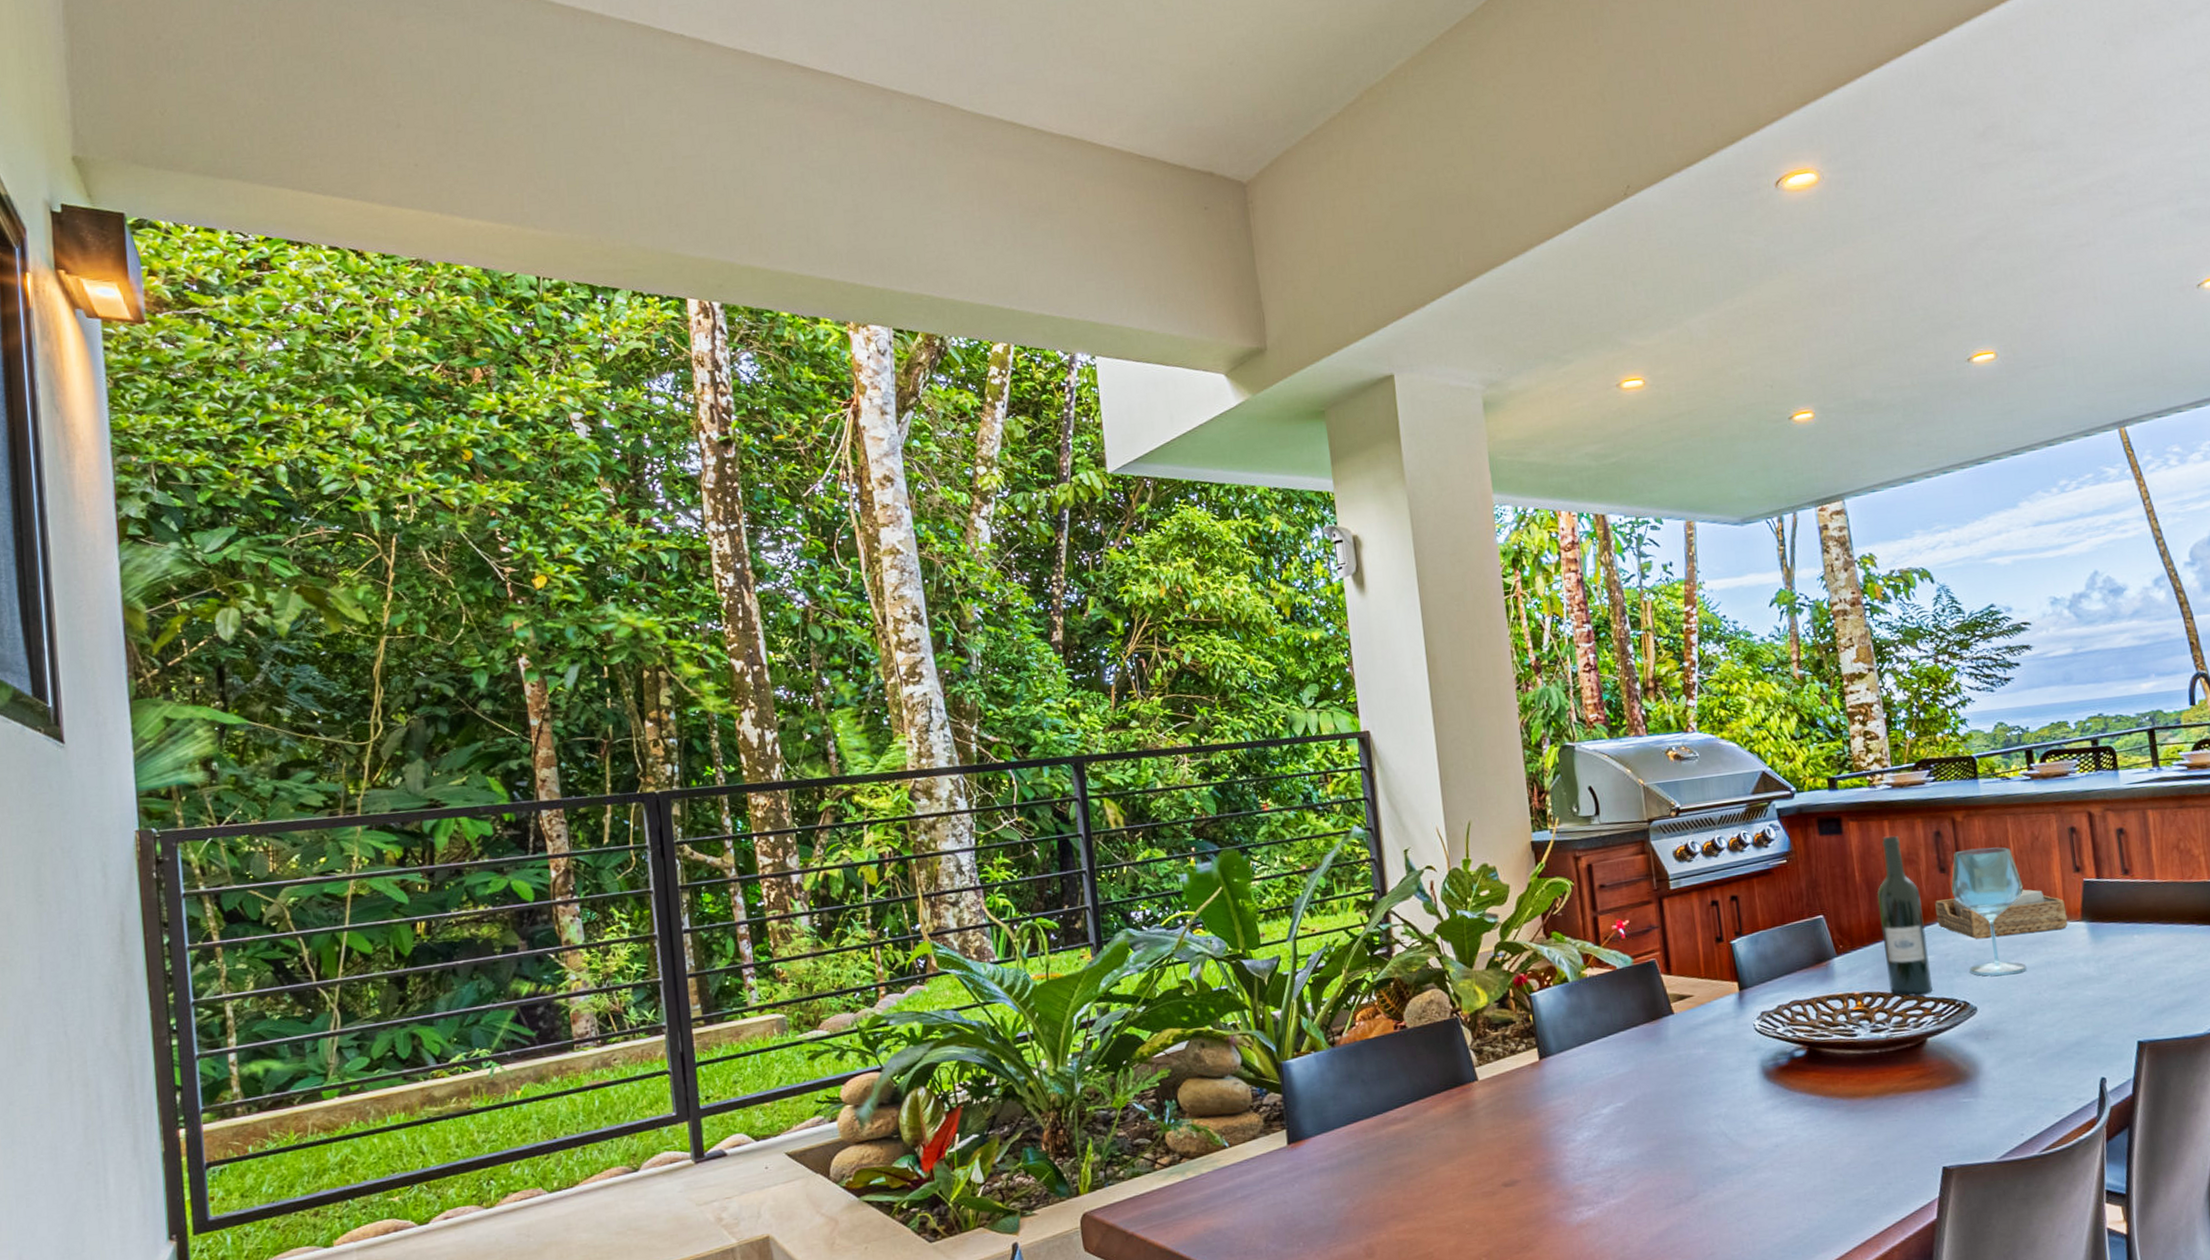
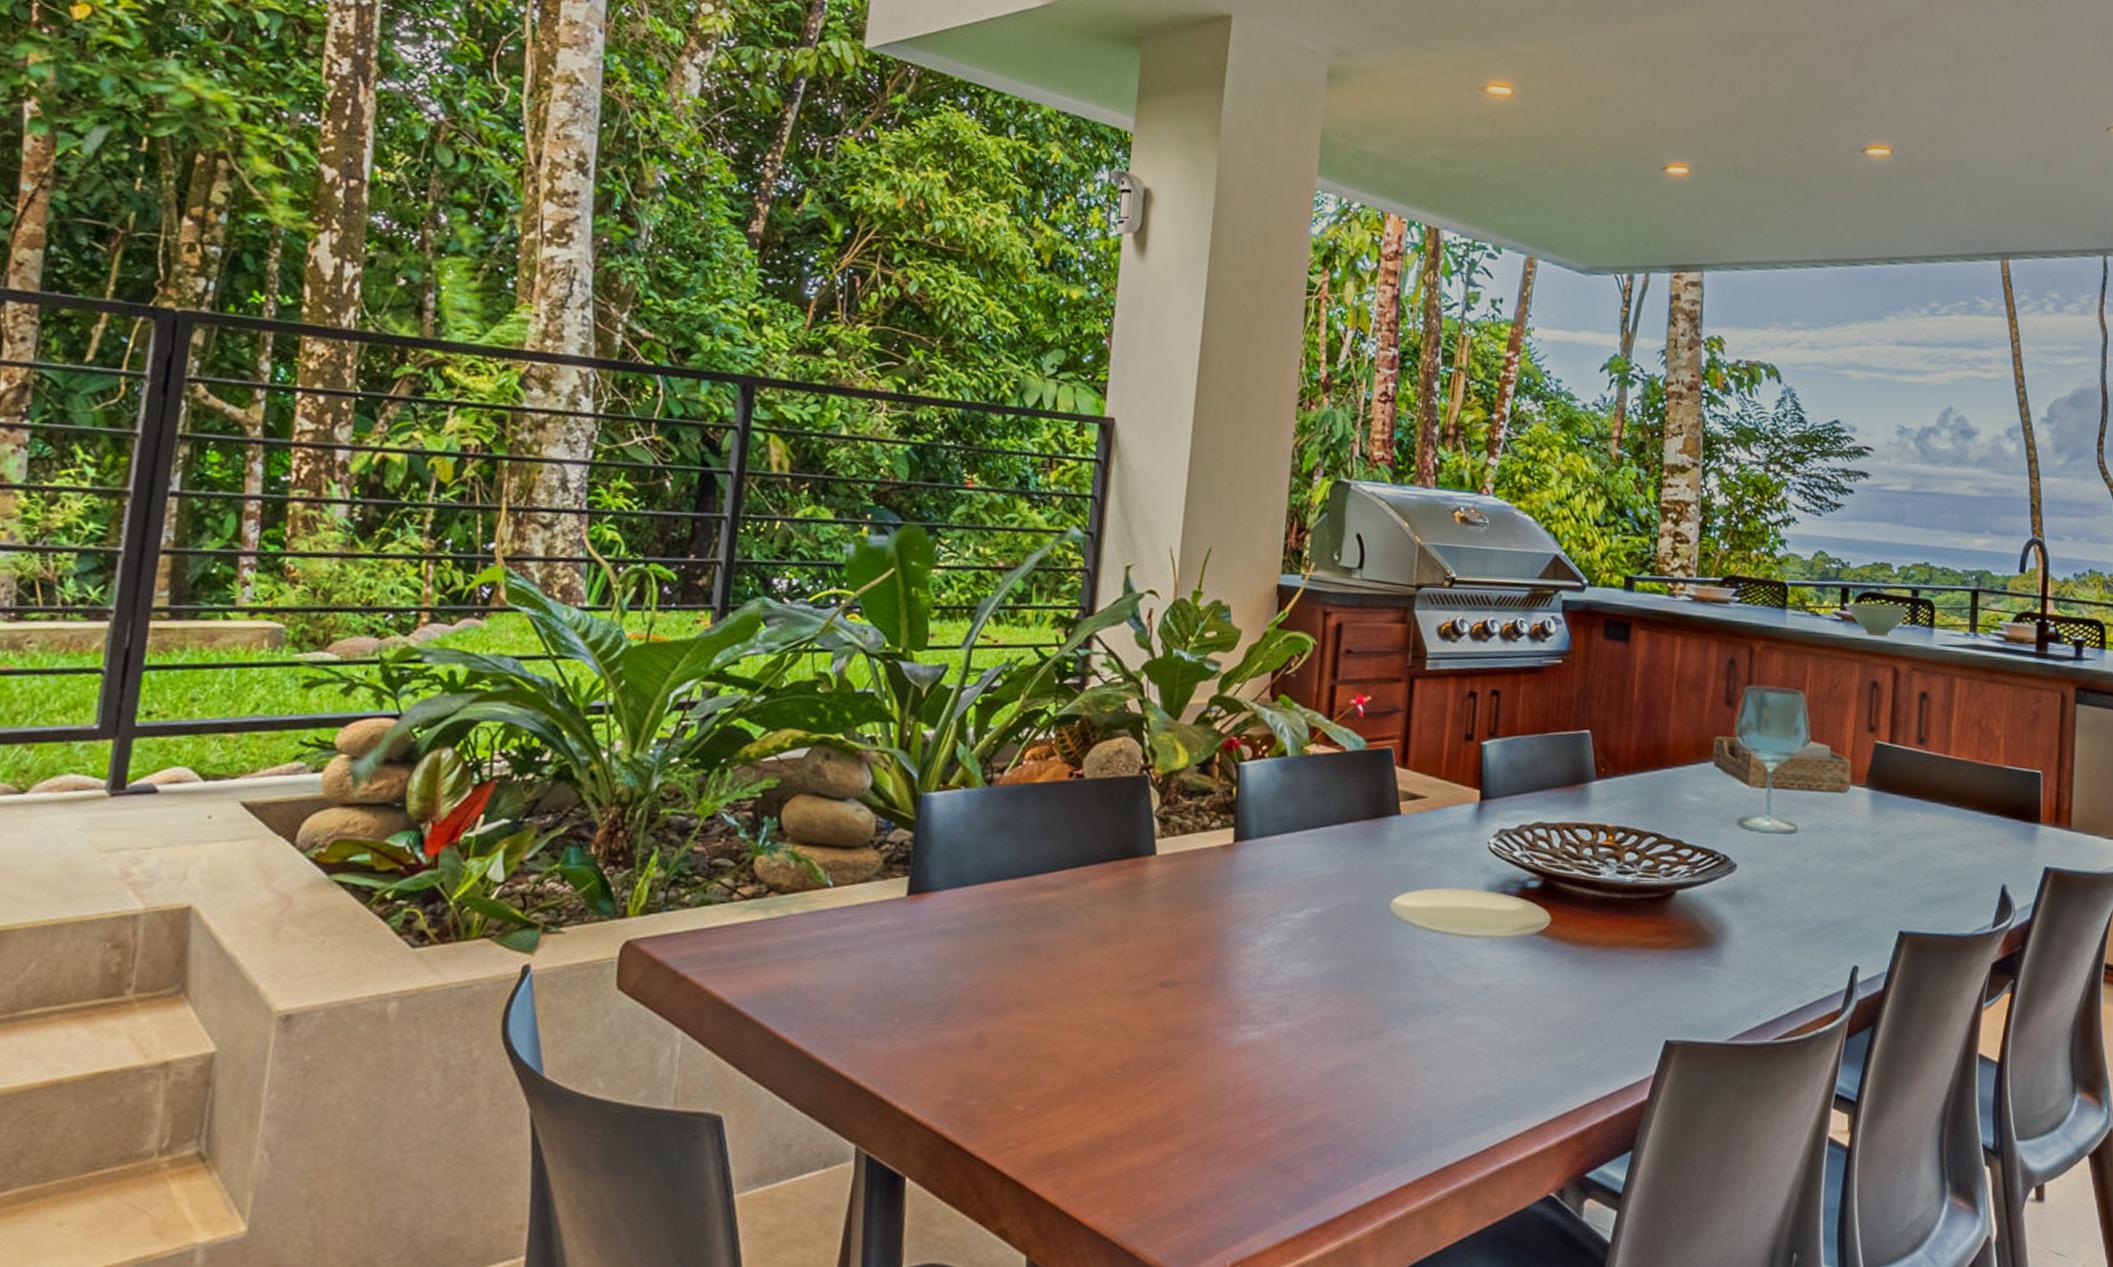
plate: none [1680,1064,1822,1109] -> present [1389,887,1552,940]
wine bottle: present [1876,835,1933,998] -> none [1646,654,1700,842]
bowl: none [2036,756,2091,788] -> present [1850,602,1908,636]

